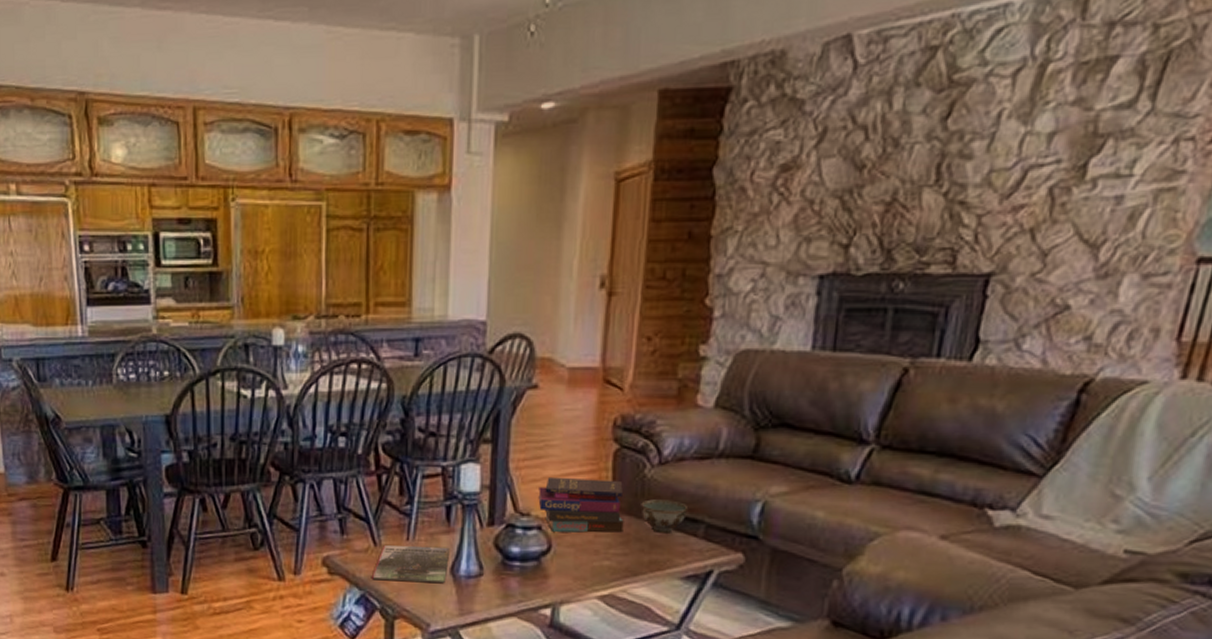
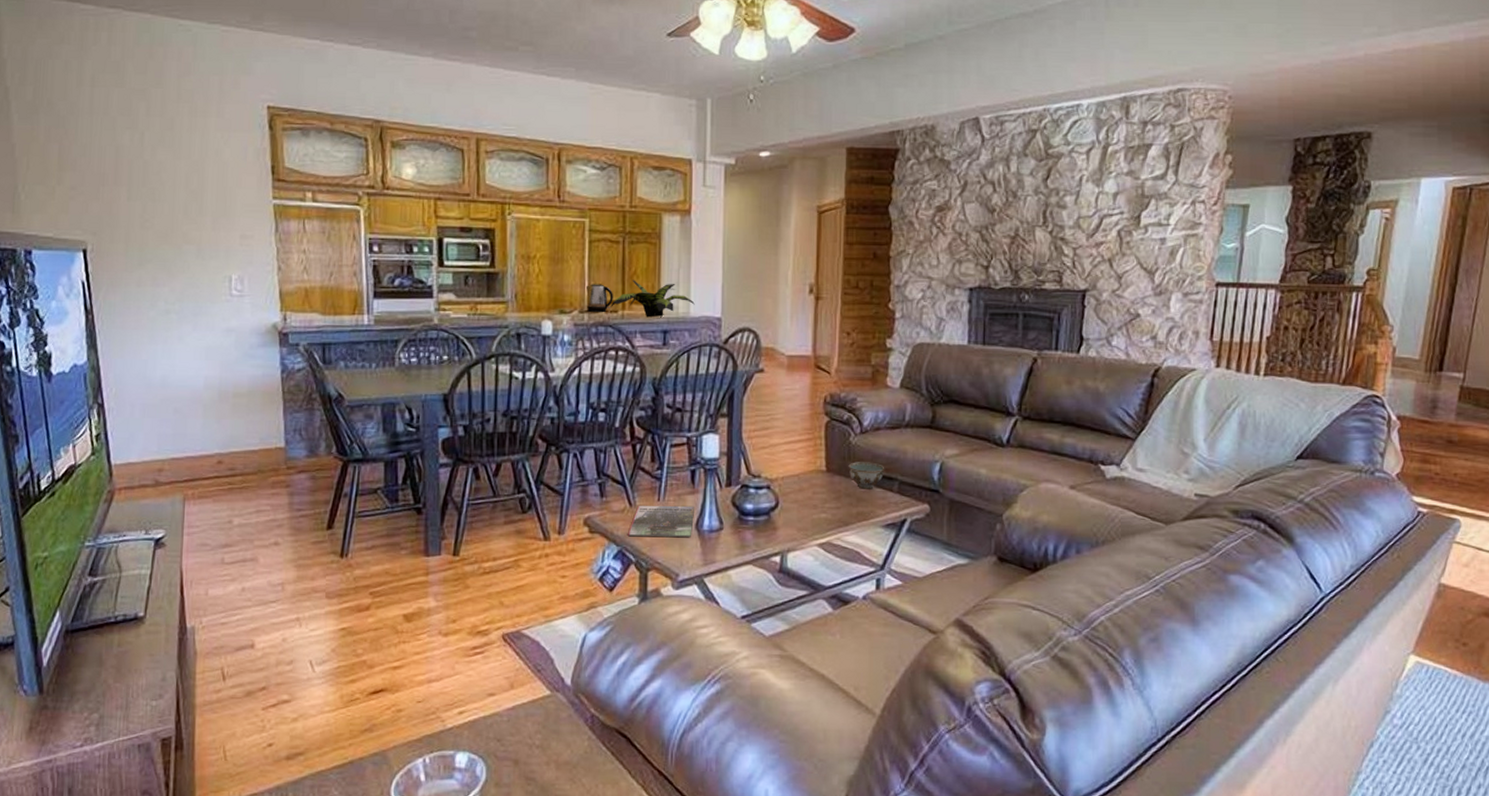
kettle: none [323,282,355,318] -> present [586,284,613,313]
plant: none [352,276,454,323] -> present [610,280,695,318]
books: present [538,476,624,533] -> none [767,444,836,491]

